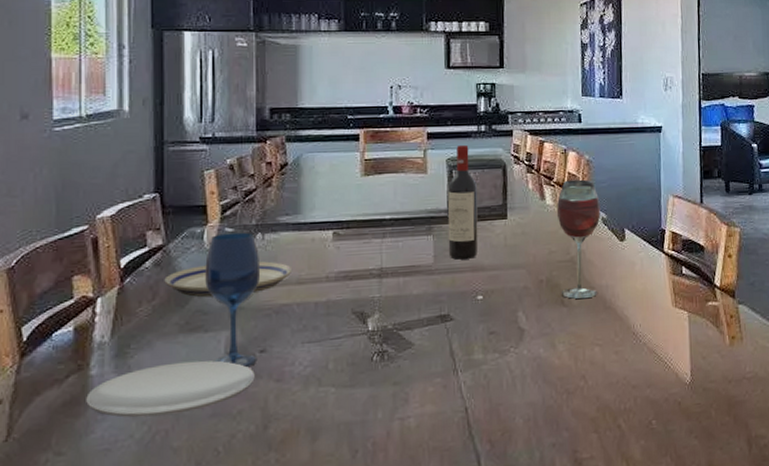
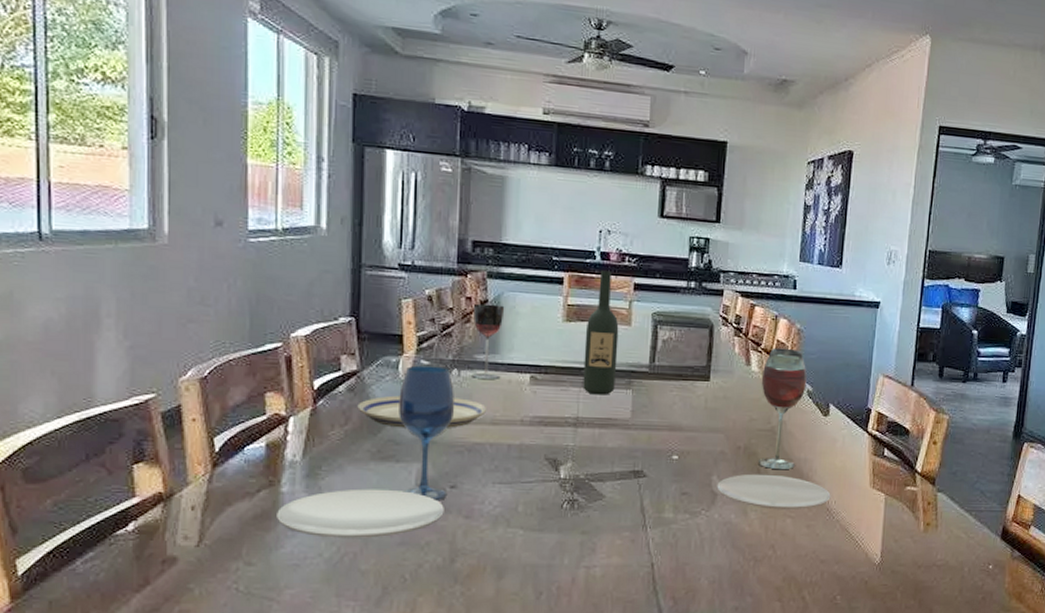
wineglass: none [273,166,305,240] -> present [472,303,505,379]
wine bottle: none [383,123,417,244] -> present [583,270,619,395]
wine bottle: present [448,144,479,260] -> none [647,299,683,418]
plate: none [523,304,636,339] -> present [717,473,831,509]

